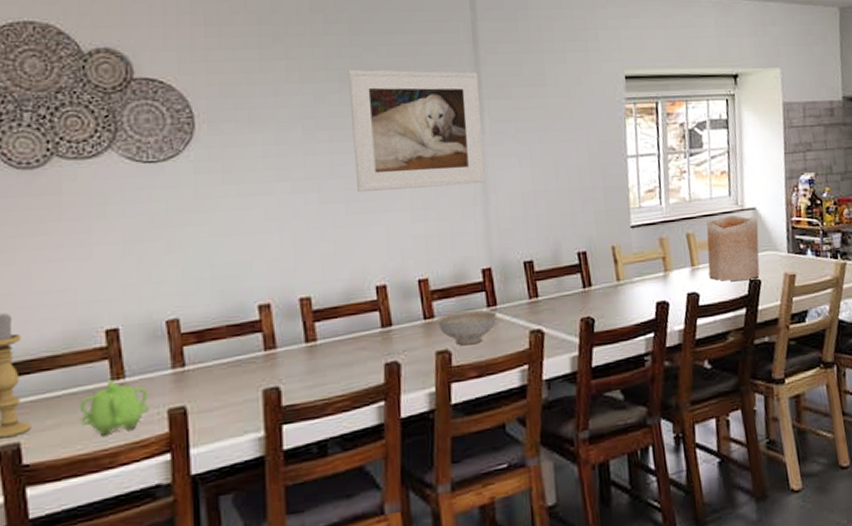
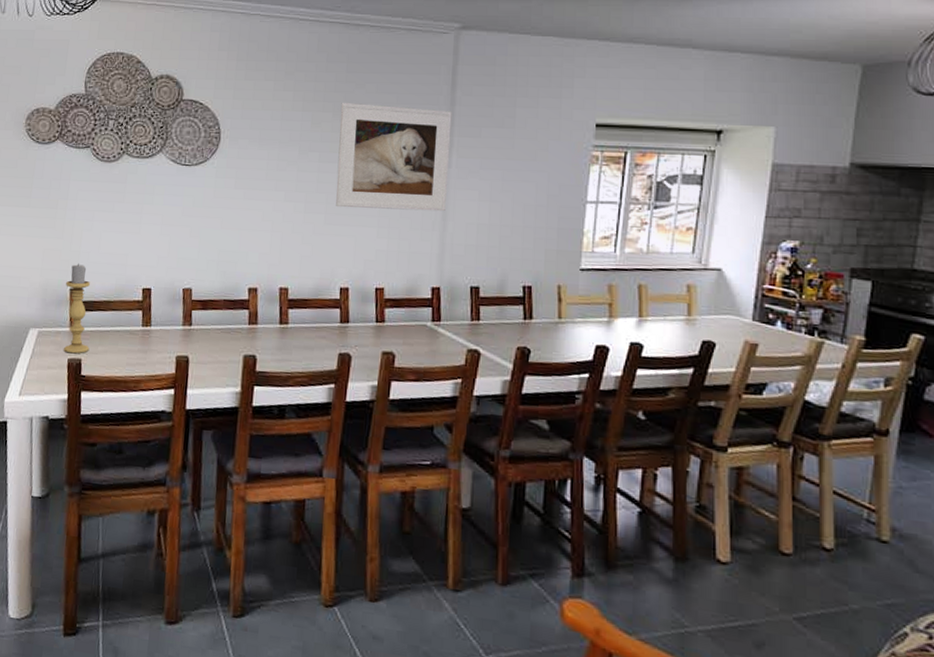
teapot: present [79,379,150,436] -> none [120,326,165,366]
decorative bowl: present [436,309,496,346] -> none [386,320,439,352]
vase: present [706,215,760,281] -> none [657,273,722,341]

